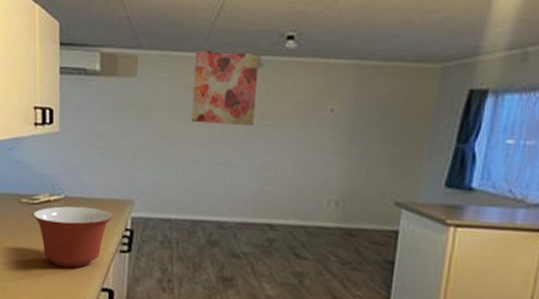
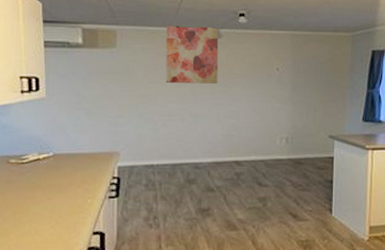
mixing bowl: present [32,206,113,268] -> none [22,161,100,218]

